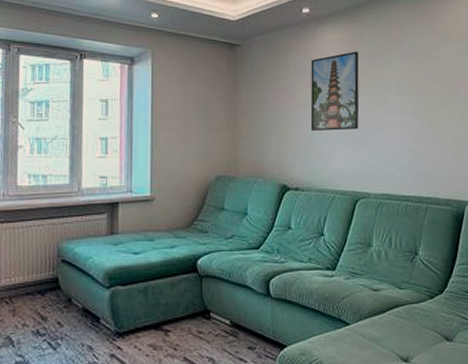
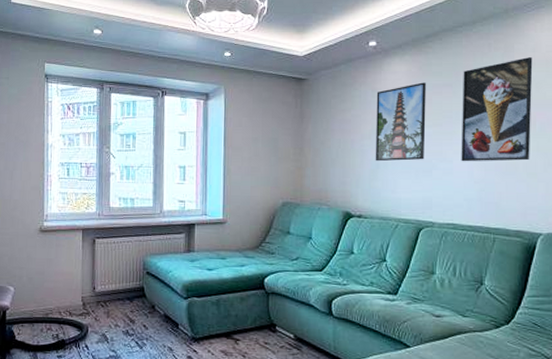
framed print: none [392,30,456,132] -> present [461,57,533,162]

